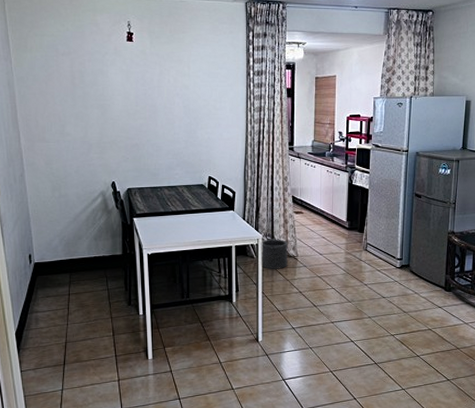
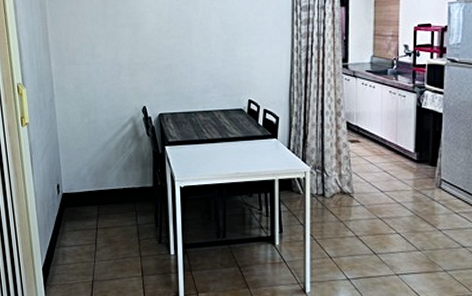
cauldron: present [261,239,288,269] -> none [308,172,341,208]

